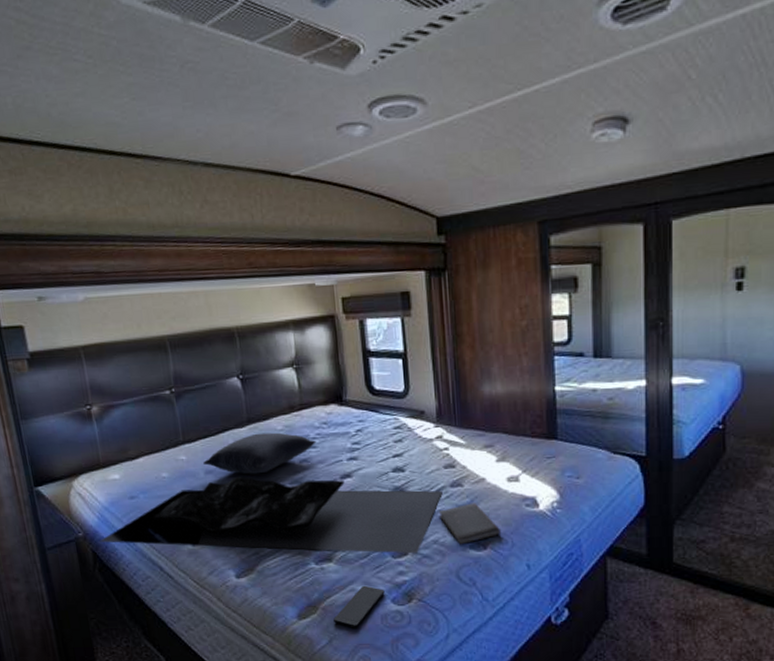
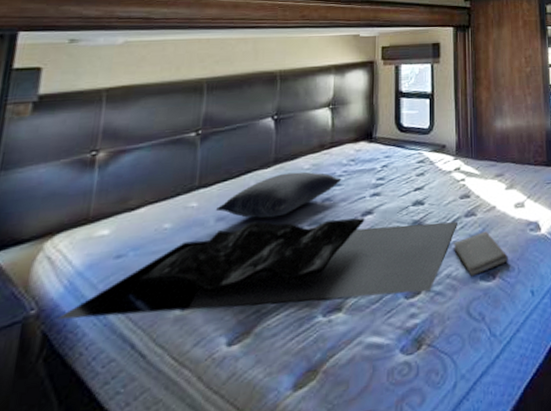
smartphone: present [333,585,385,628] -> none [334,335,394,392]

